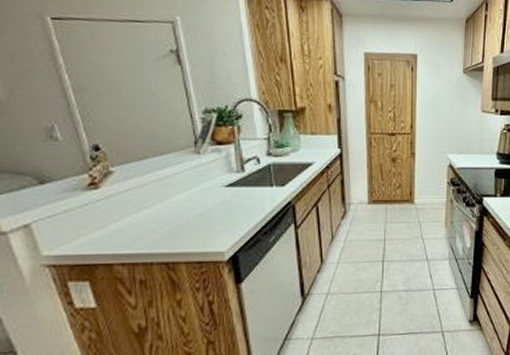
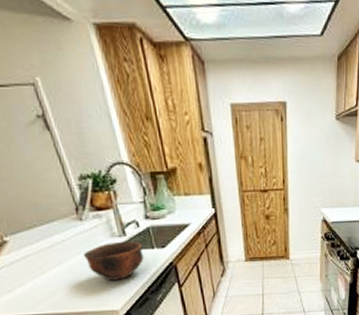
bowl: none [195,177,261,219] -> present [83,241,144,281]

